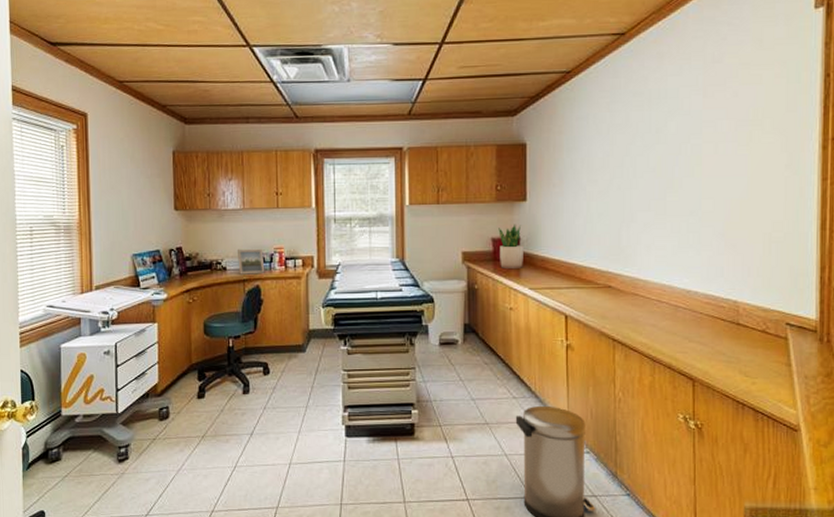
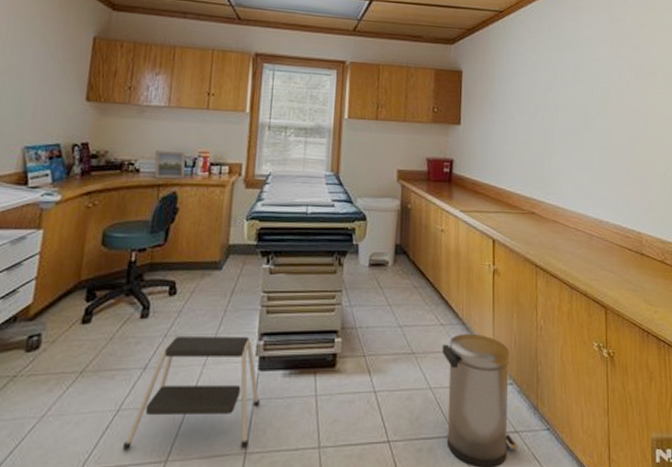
step stool: none [242,409,349,499] -> present [123,336,260,451]
planter: present [498,224,523,270] -> none [433,145,456,191]

